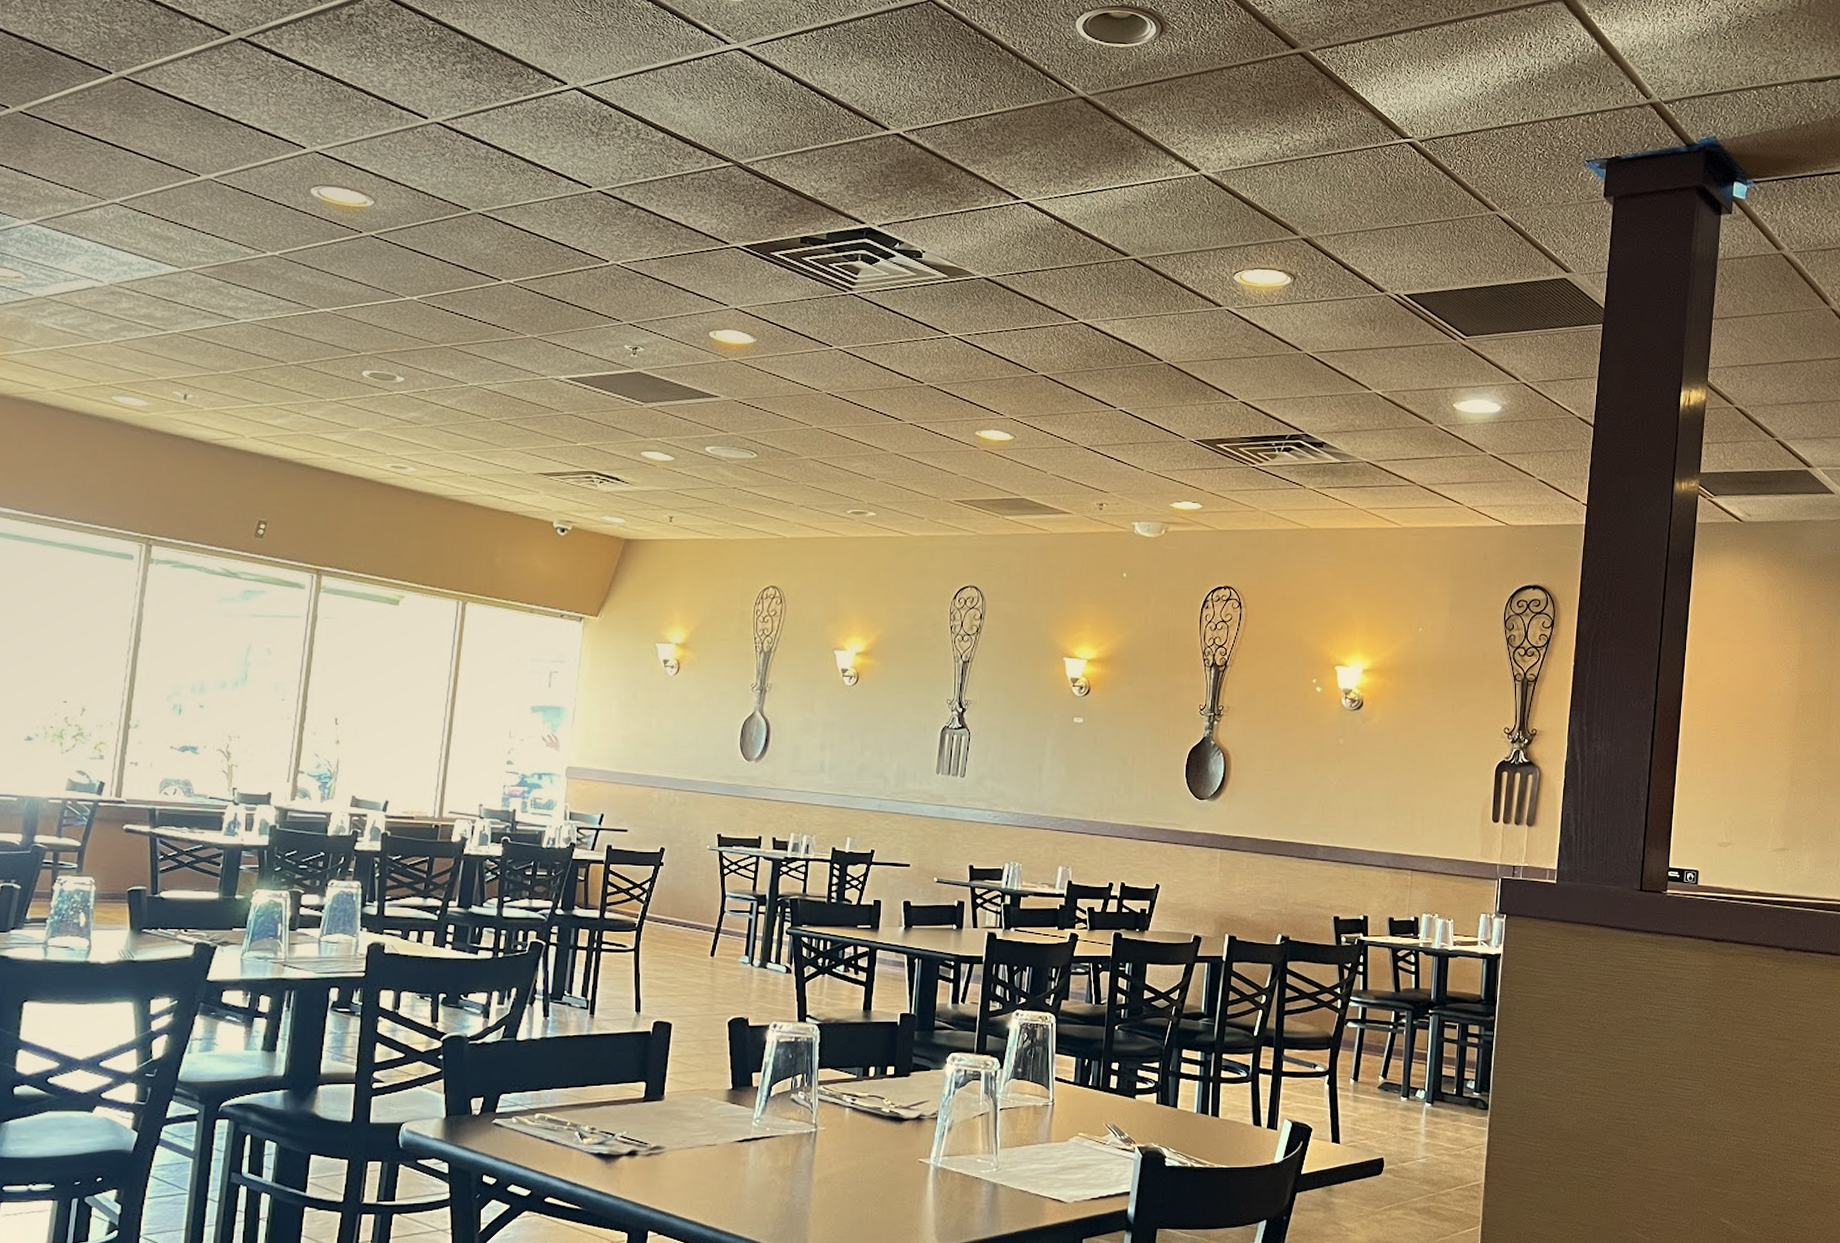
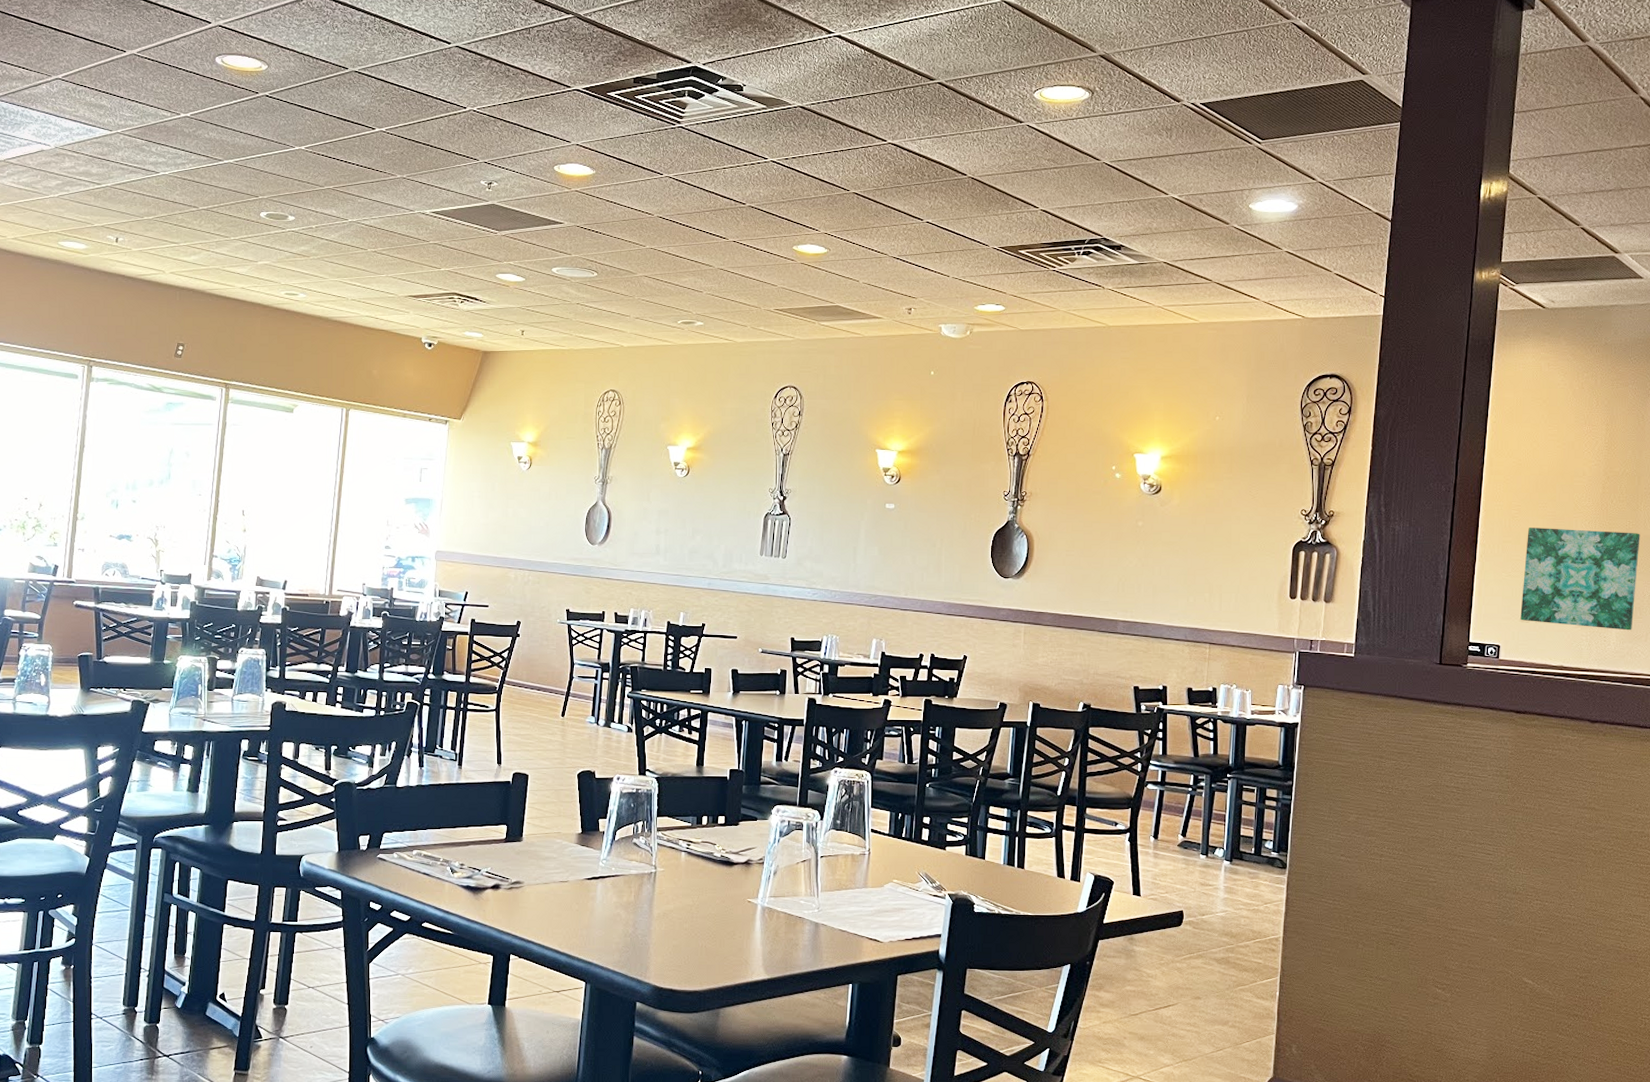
wall art: none [1718,748,1832,855] -> present [1520,528,1640,631]

